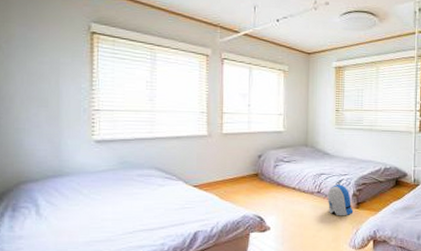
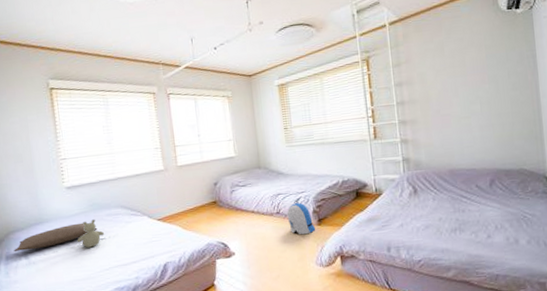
pillow: none [23,180,125,204] -> present [14,223,98,251]
stuffed bear: none [100,178,133,208] -> present [77,219,105,248]

